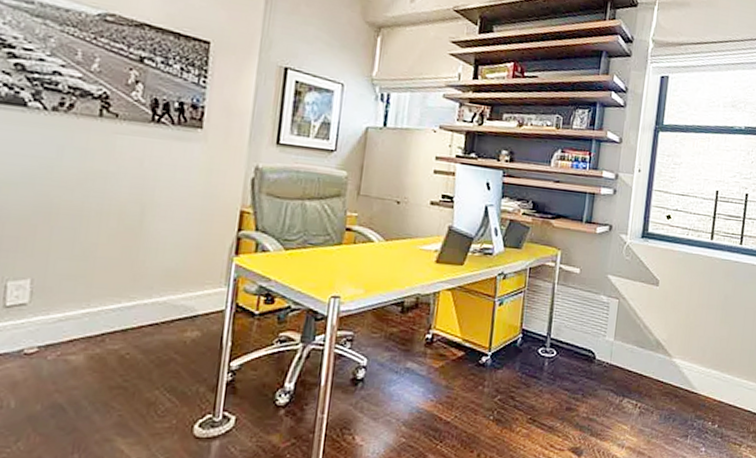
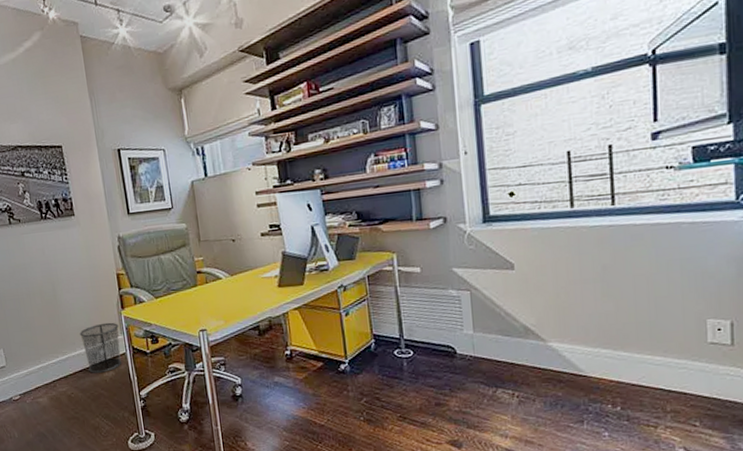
waste bin: none [163,268,225,332] -> present [80,322,122,373]

